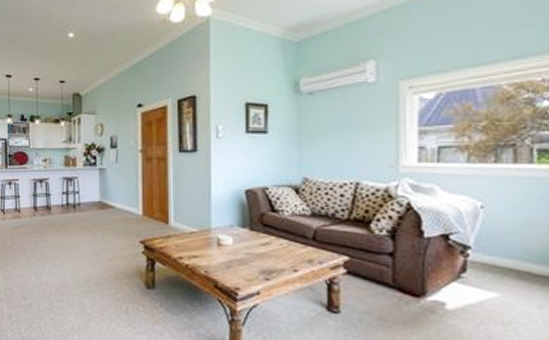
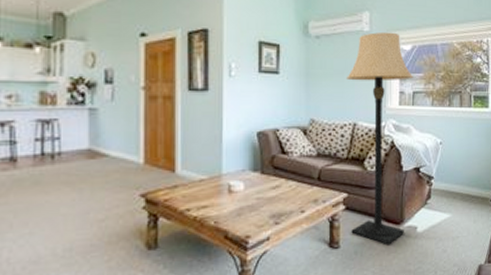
lamp: none [345,80,439,319] -> present [345,31,414,245]

